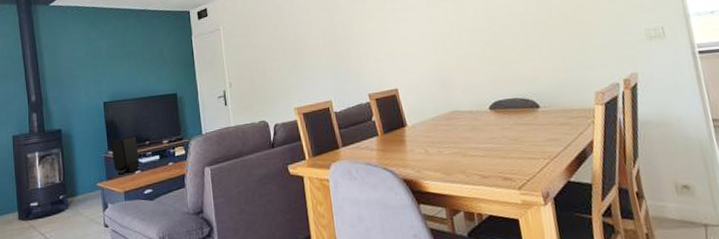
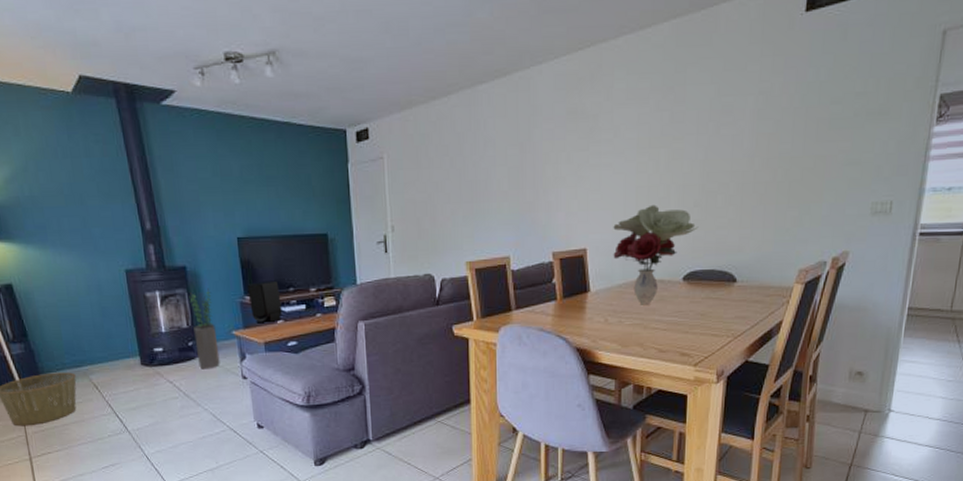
vase: none [62,146,86,221] -> present [189,288,220,370]
flower bouquet: none [418,47,493,135] -> present [613,204,699,305]

